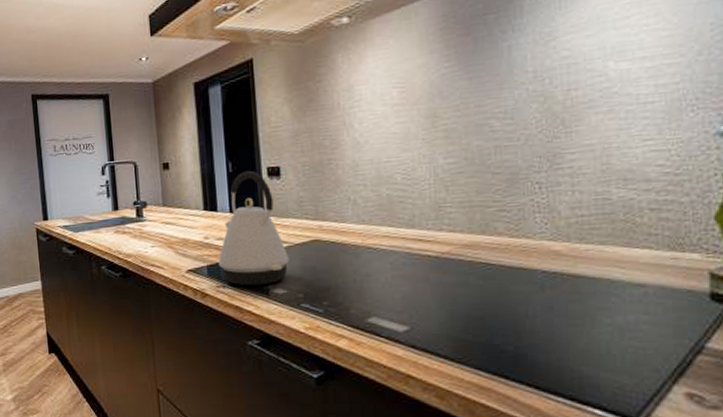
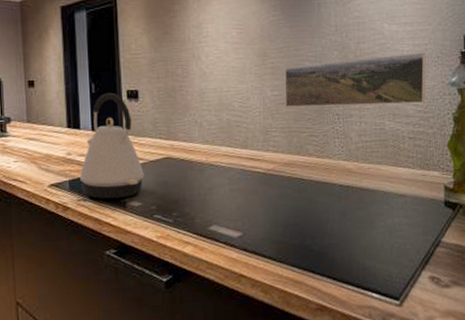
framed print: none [461,94,678,178] -> present [284,52,426,108]

